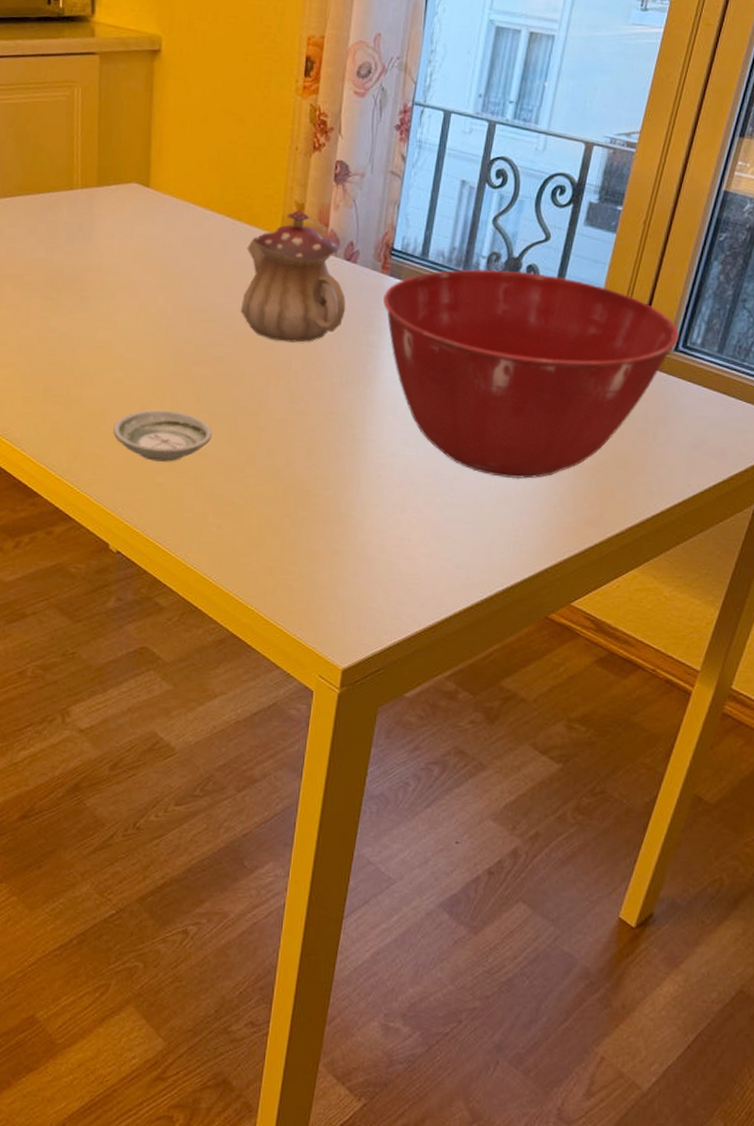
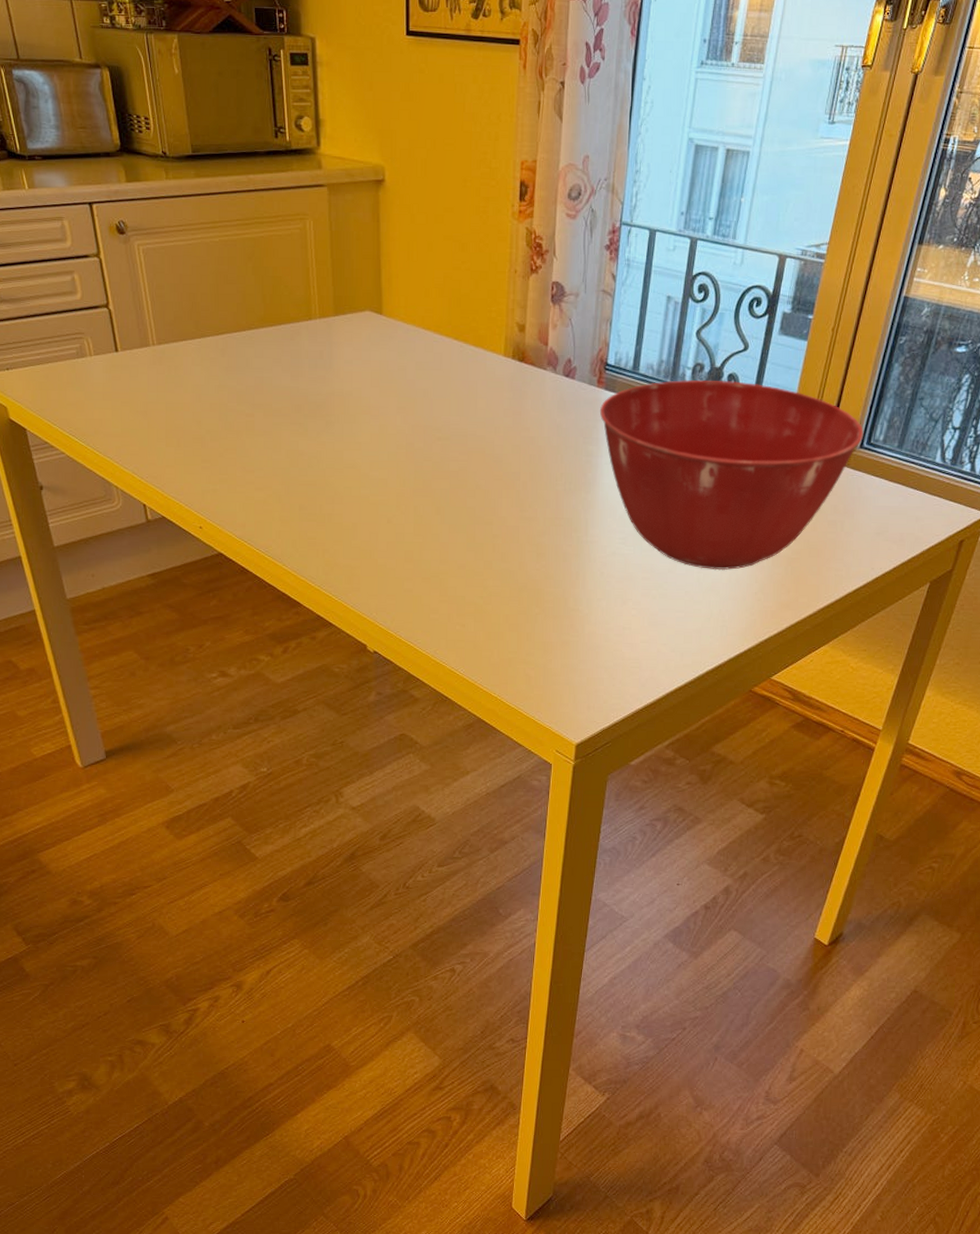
saucer: present [113,409,212,462] -> none [364,522,452,569]
teapot: present [241,210,346,343] -> none [472,330,567,455]

